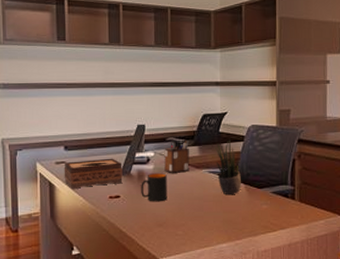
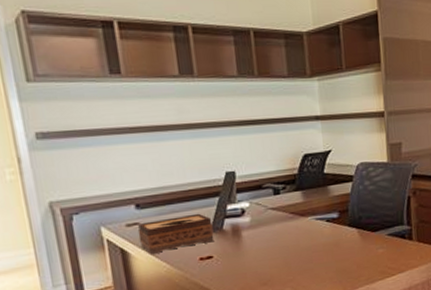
mug: present [141,173,167,202] -> none [237,225,270,259]
desk organizer: present [164,141,190,173] -> none [261,186,293,225]
potted plant: present [215,139,241,194] -> none [321,181,354,242]

